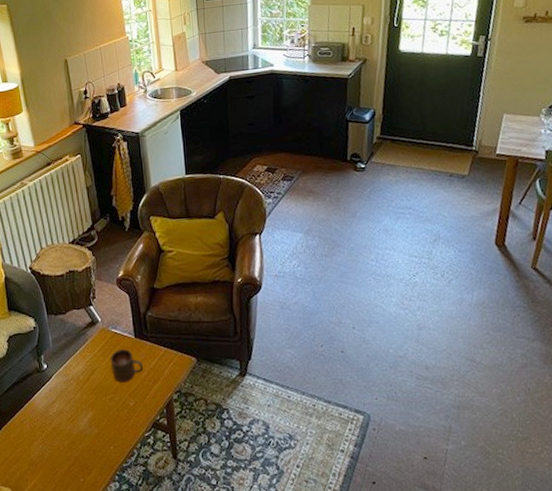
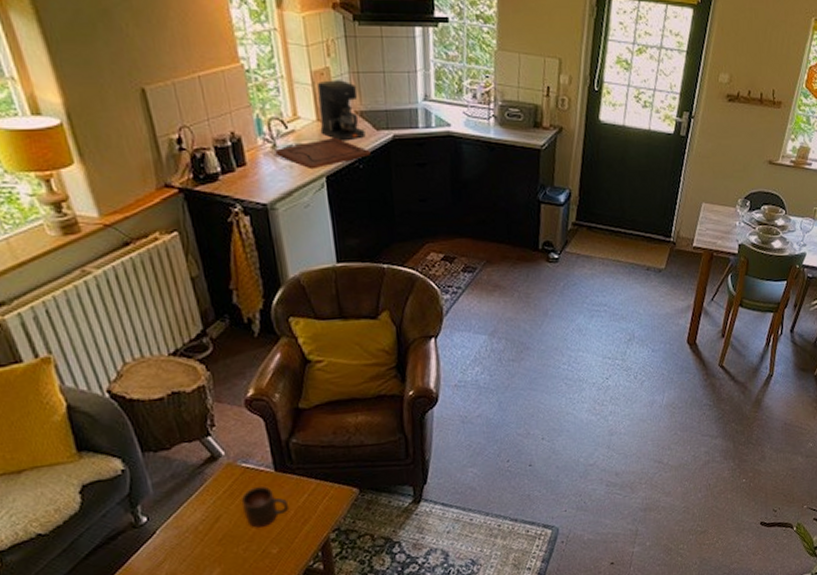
cutting board: none [146,81,213,106] -> present [275,137,371,170]
coffee maker: none [176,40,209,84] -> present [316,80,366,141]

